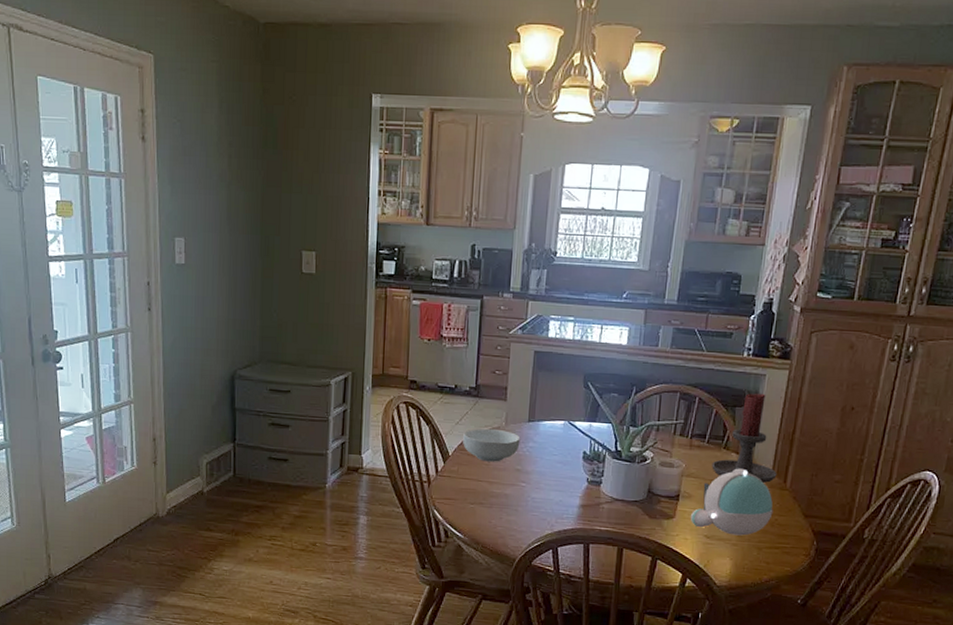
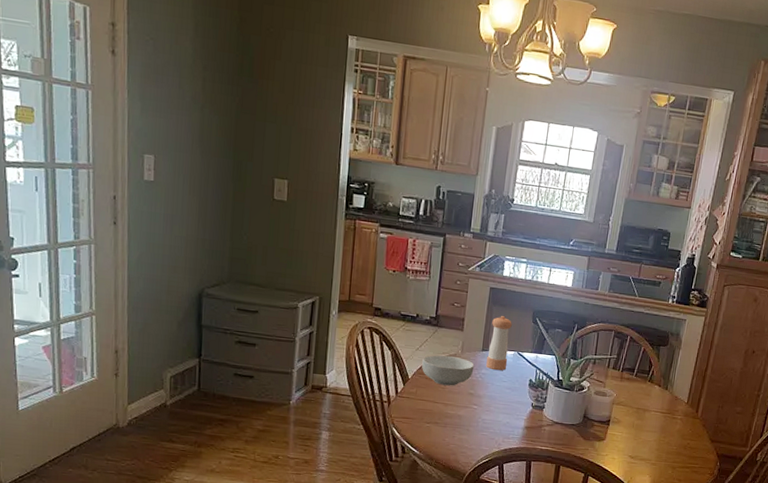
pepper shaker: none [533,382,561,443] -> present [486,316,512,371]
teapot: present [691,468,773,536] -> none [618,398,687,457]
candle holder: present [712,393,777,483] -> none [638,335,691,412]

